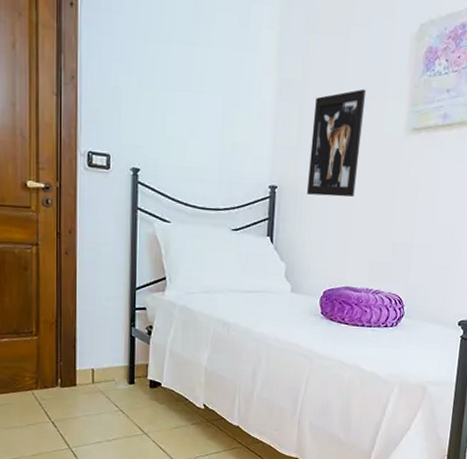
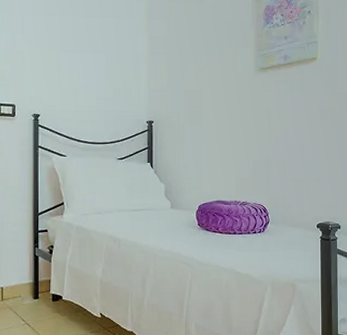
wall art: present [307,89,367,197] -> none [179,40,220,126]

